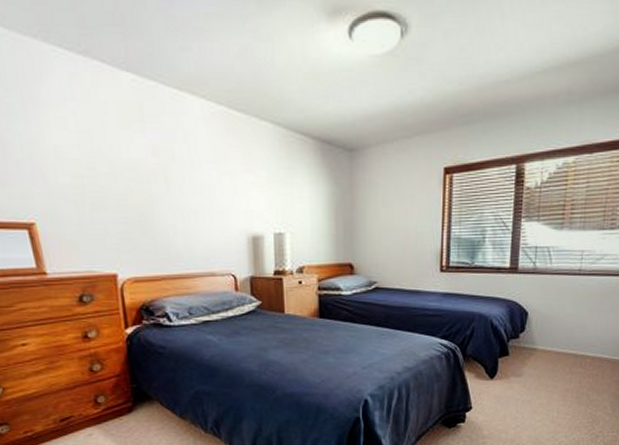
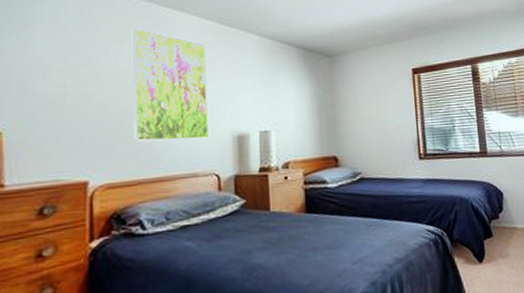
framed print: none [139,112,225,239] -> present [131,27,210,142]

